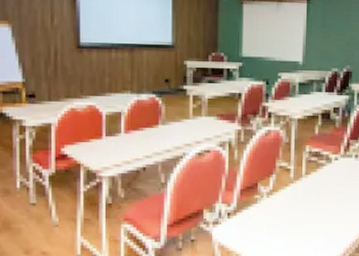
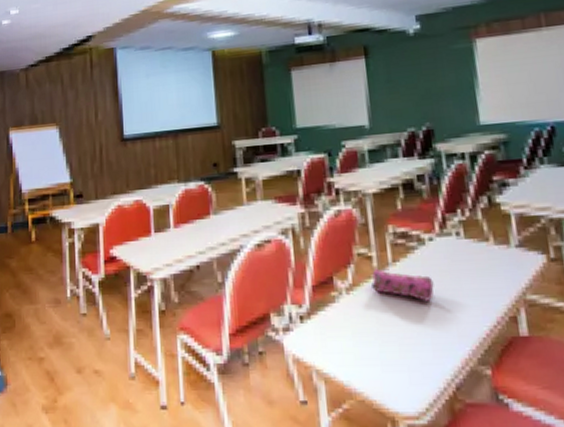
pencil case: none [287,178,333,205] -> present [371,268,434,301]

